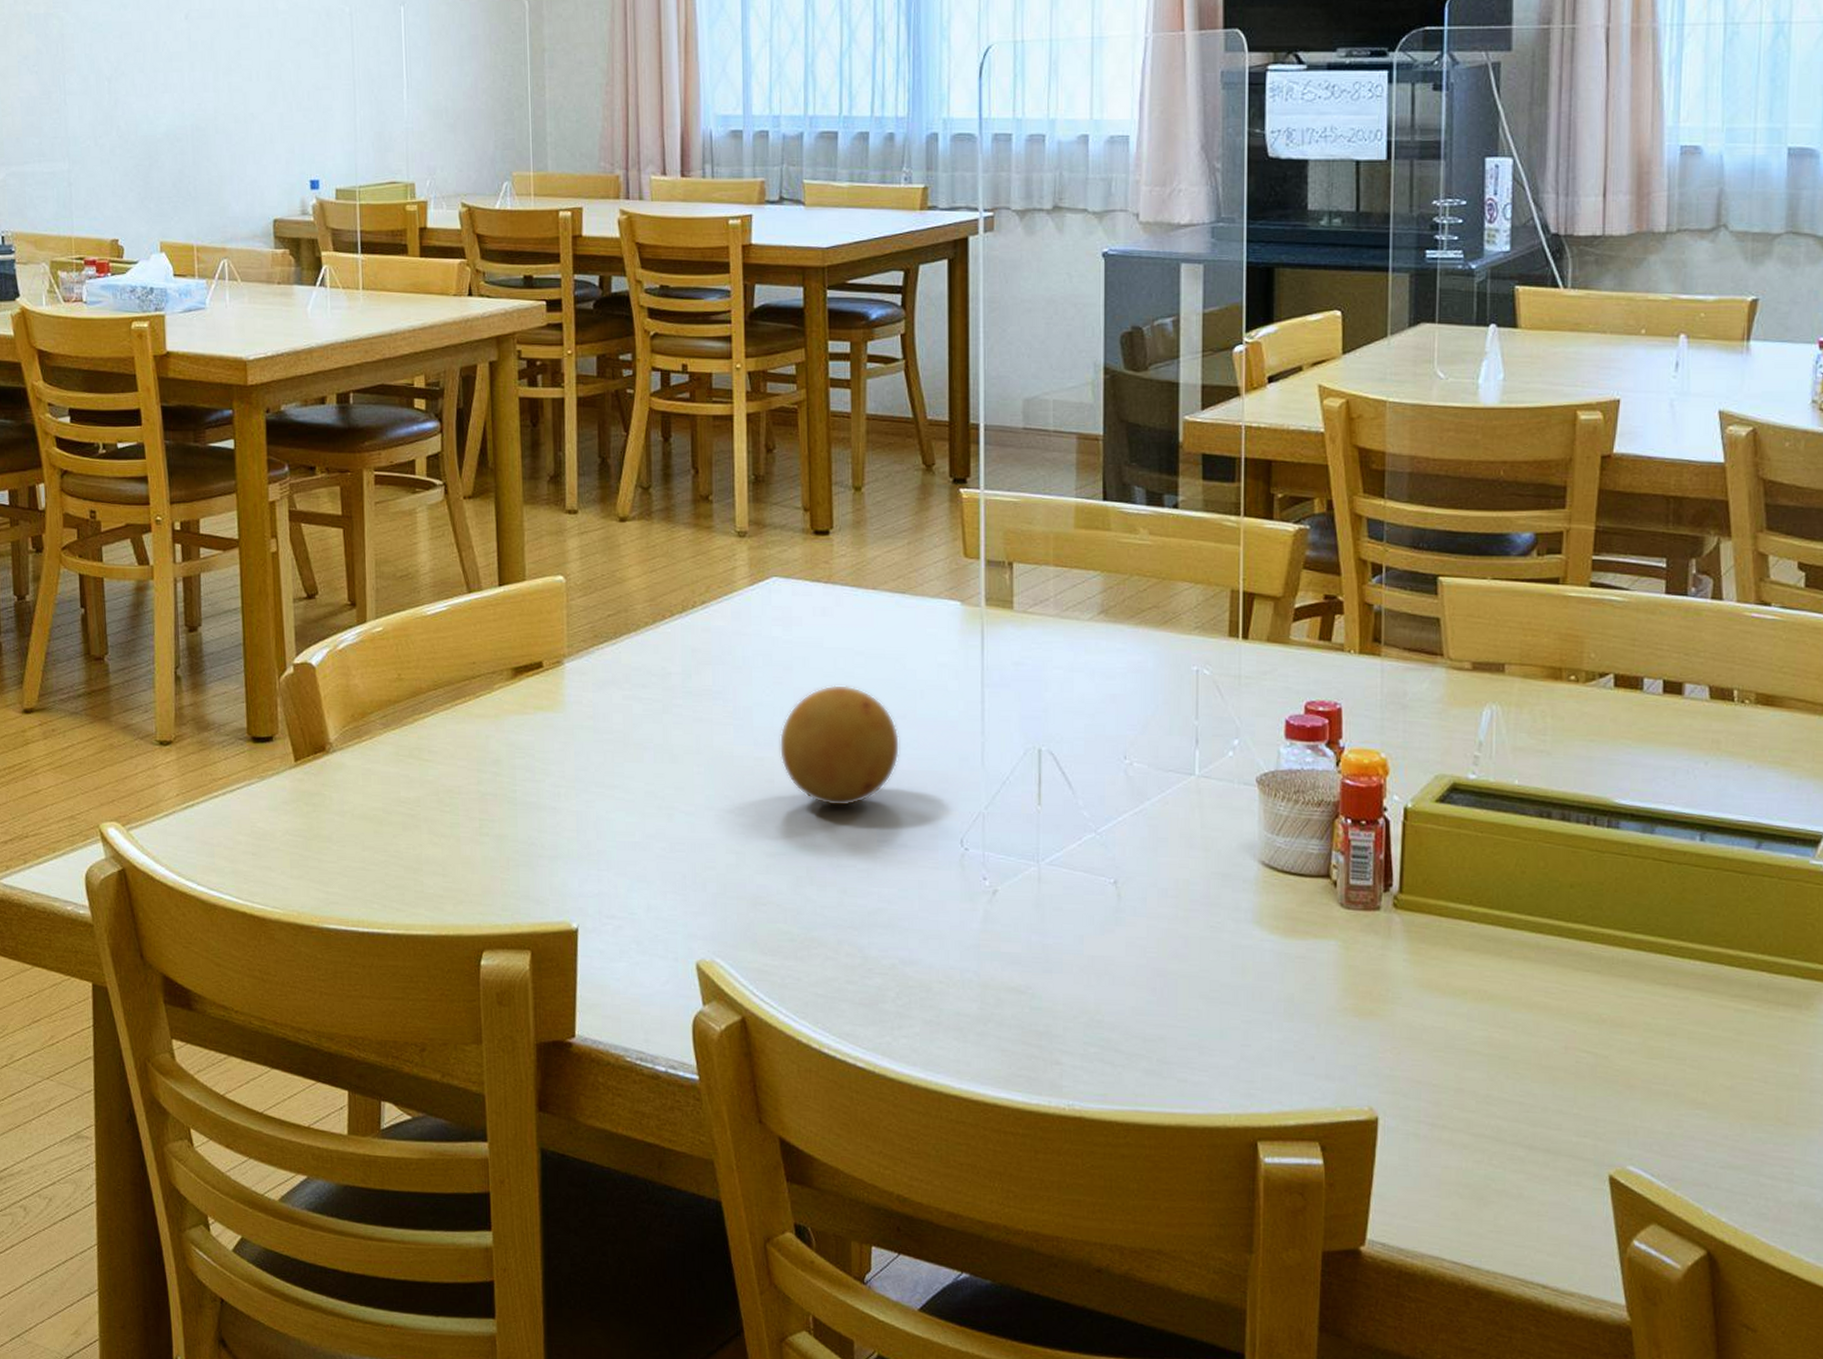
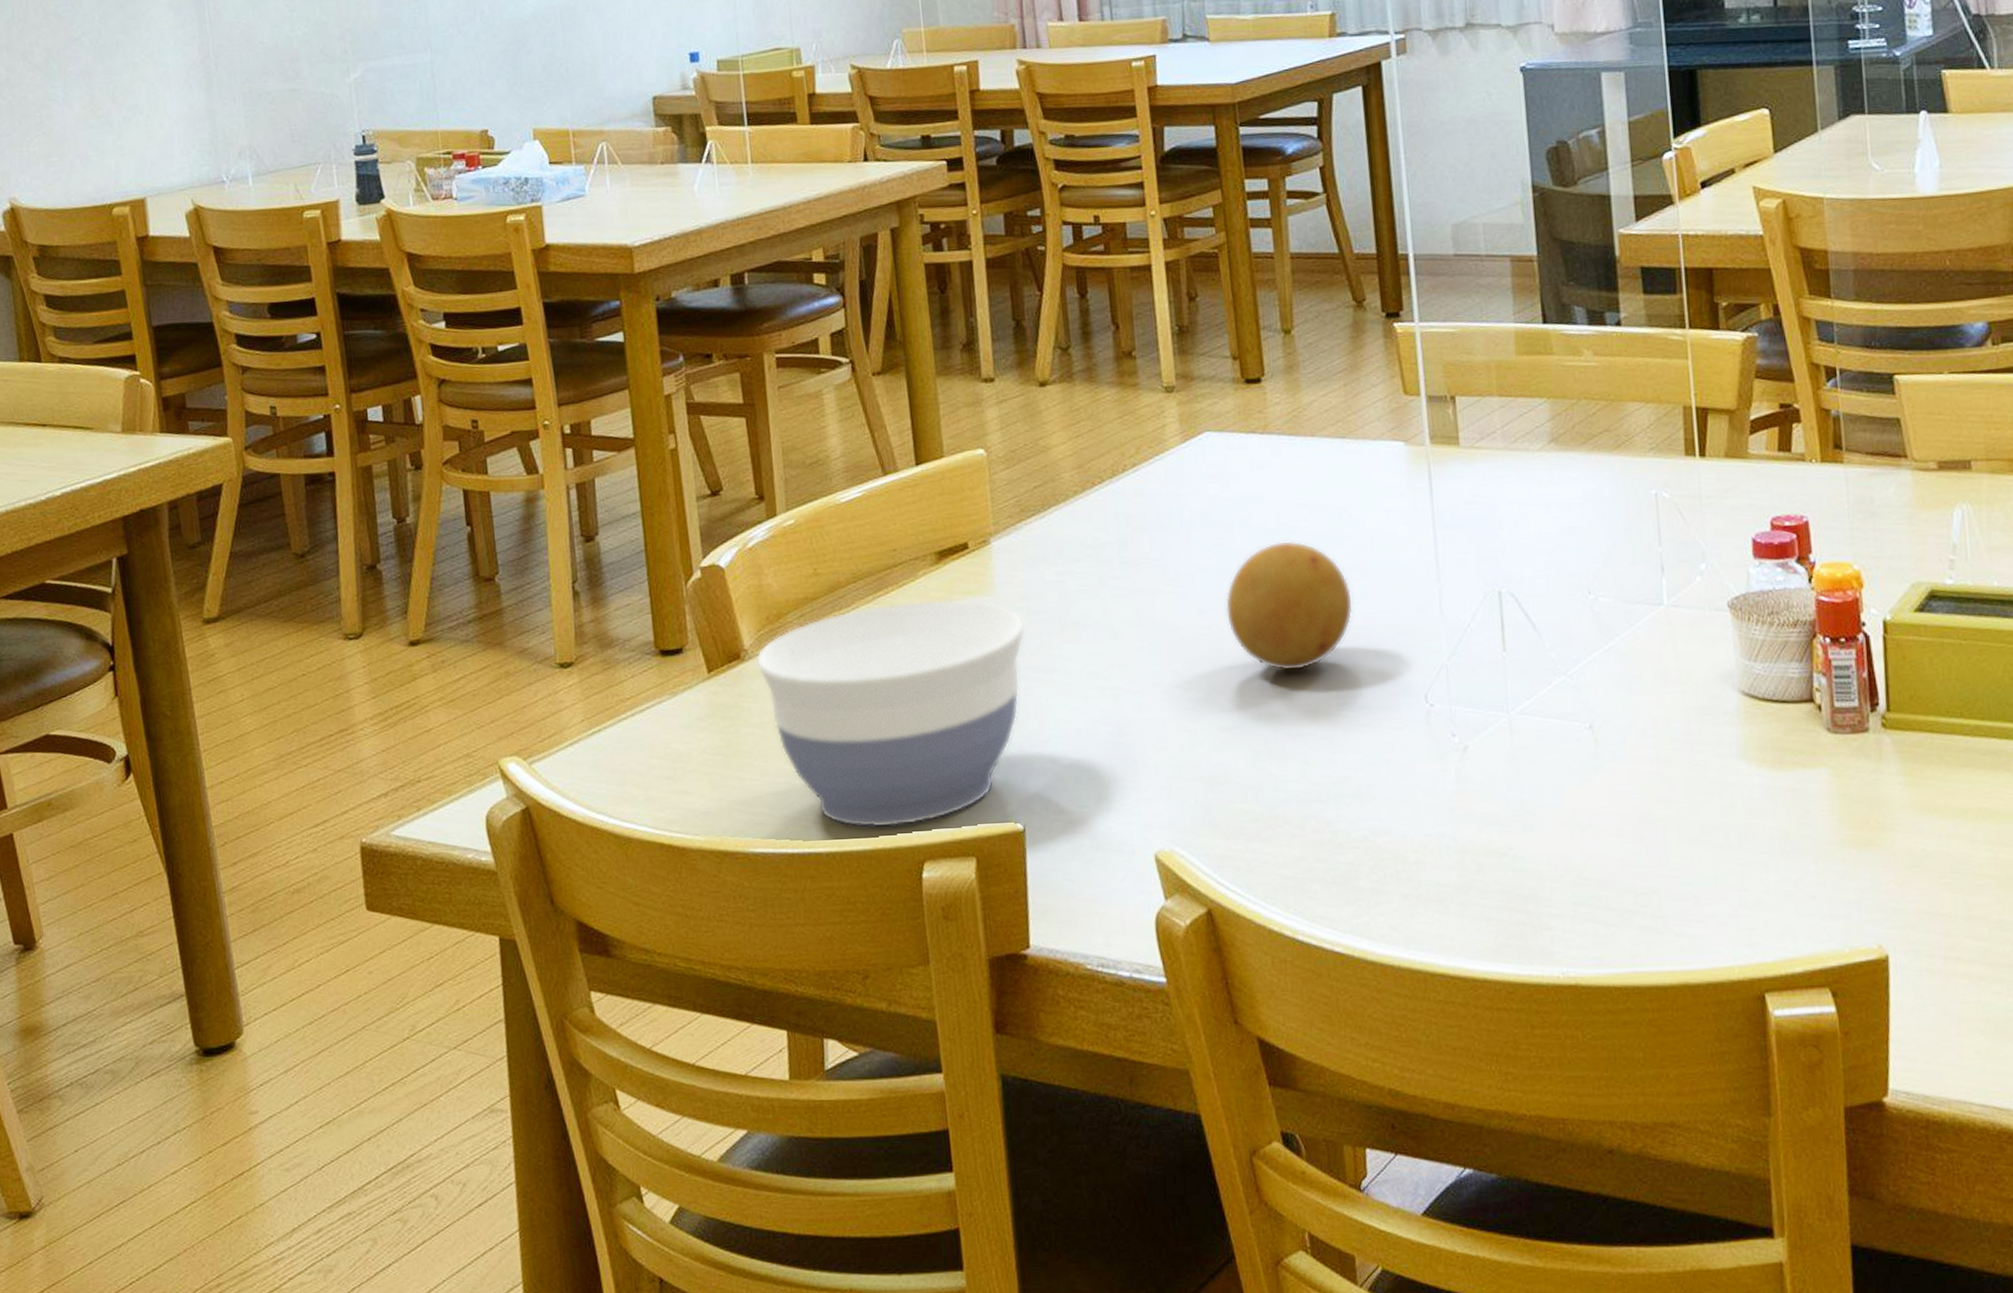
bowl: none [339,711,591,916] -> present [755,599,1026,828]

